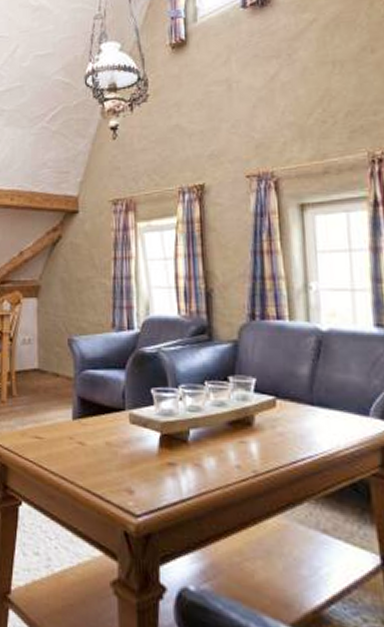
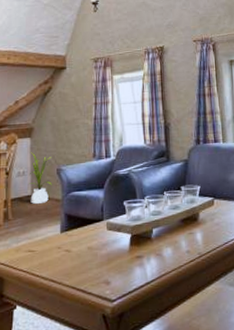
house plant: none [35,316,62,380] -> present [29,152,52,204]

